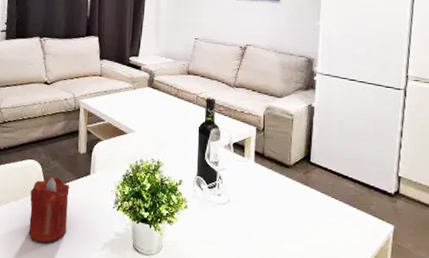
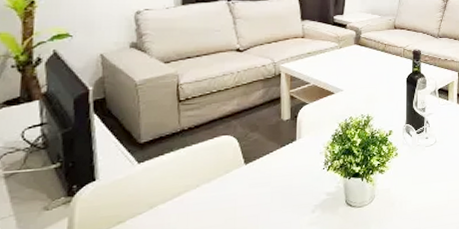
candle: present [28,176,70,243] -> none [226,149,273,221]

